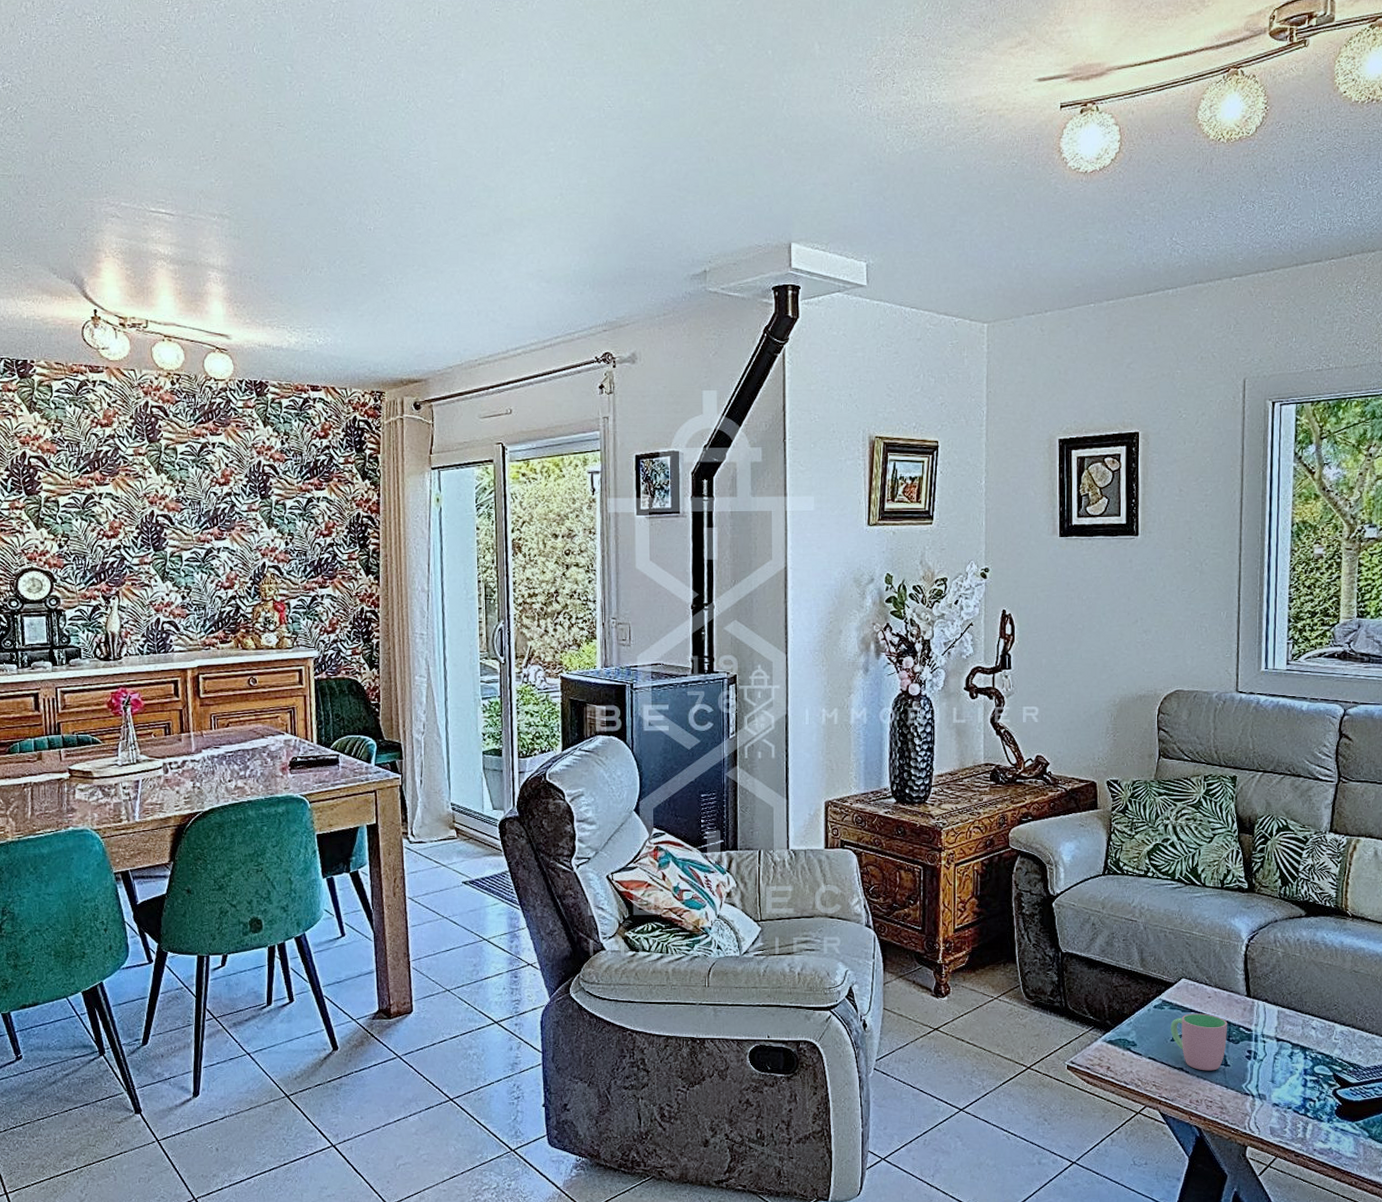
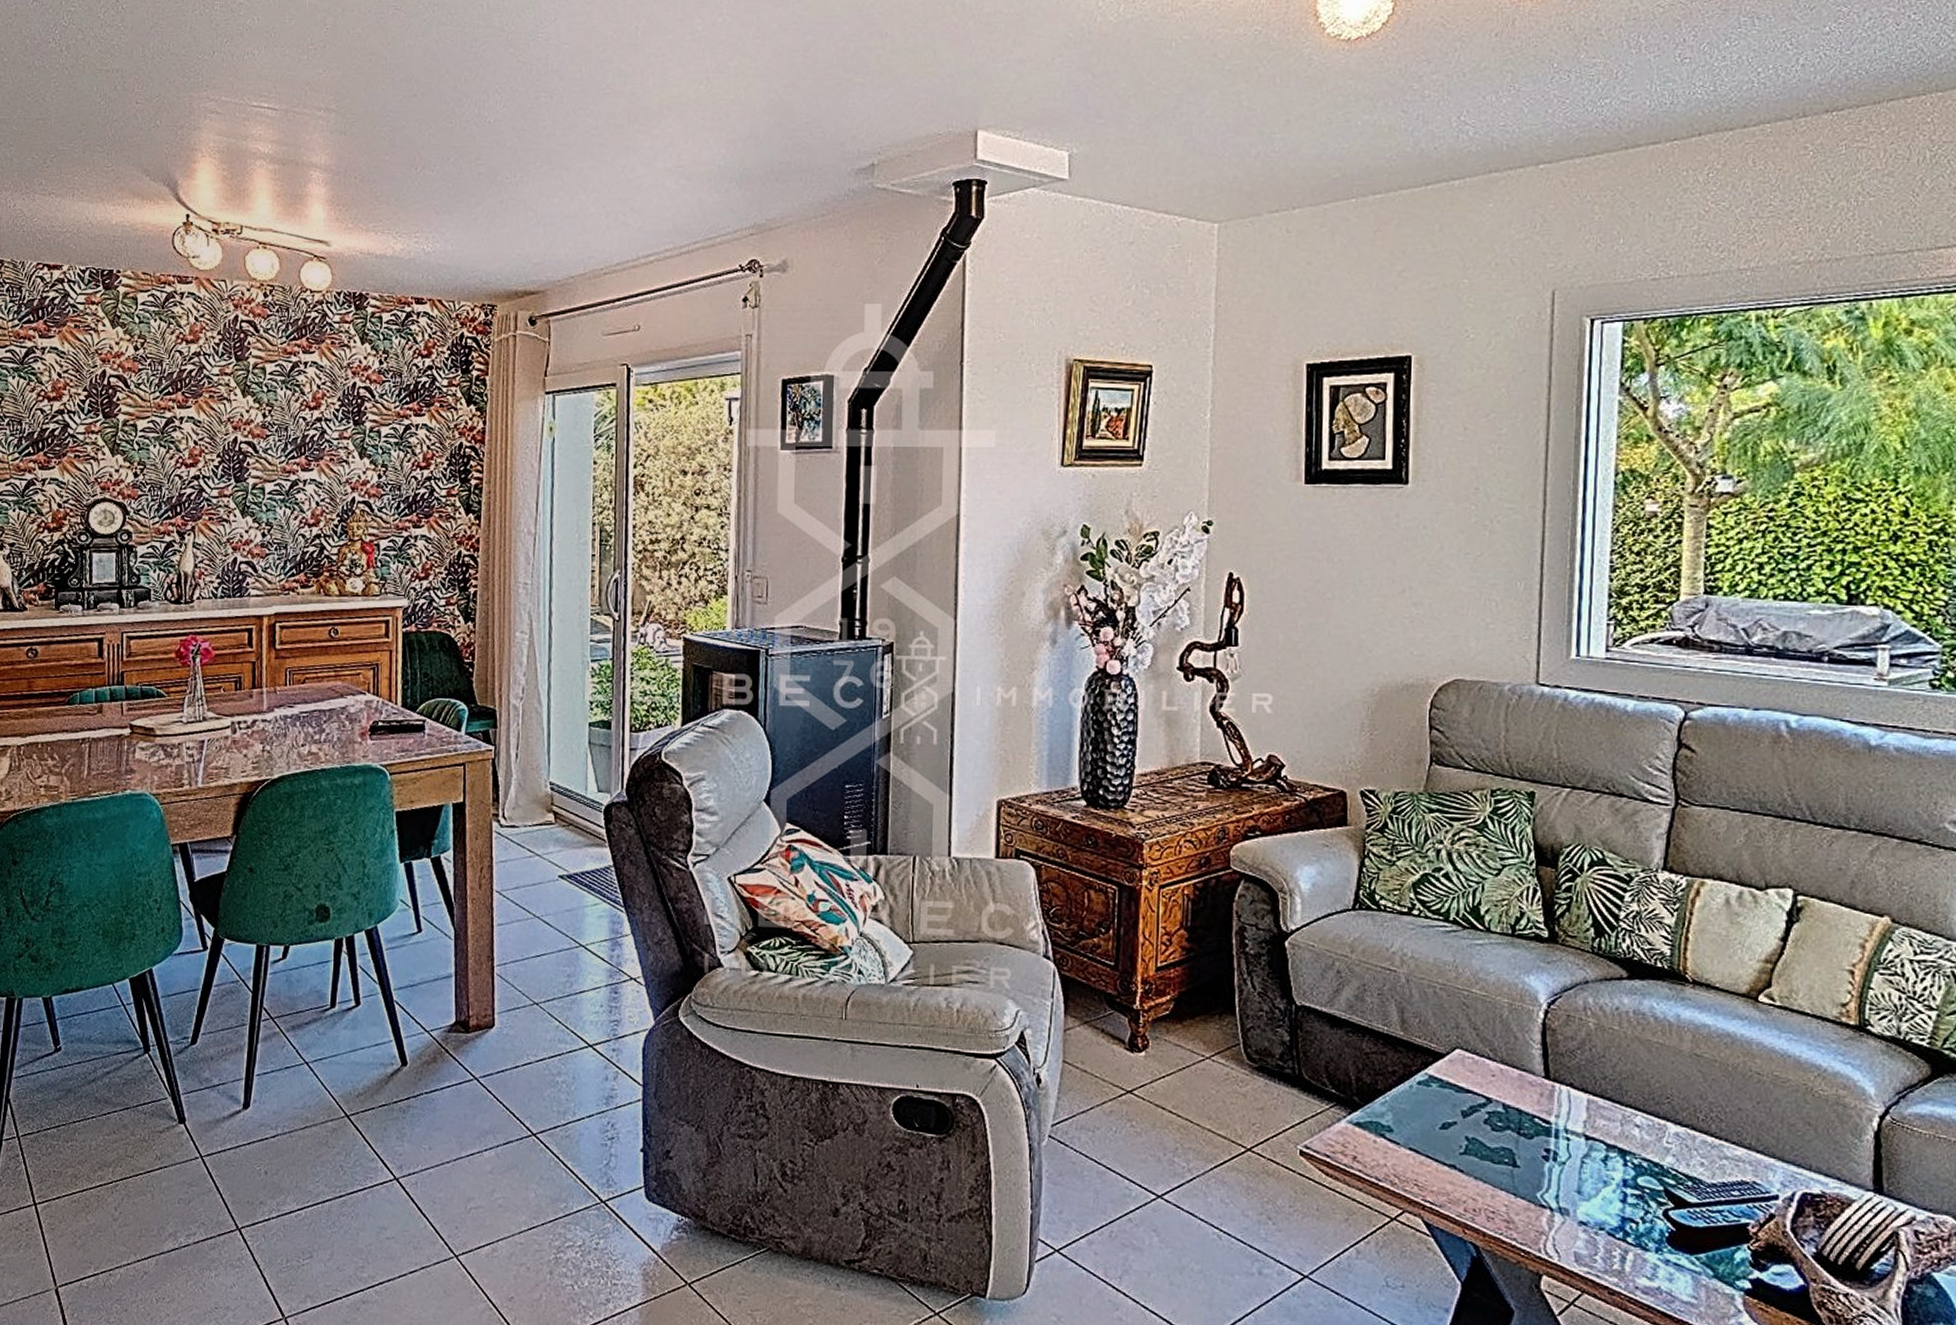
cup: present [1170,1013,1227,1071] -> none [1439,1095,1517,1172]

